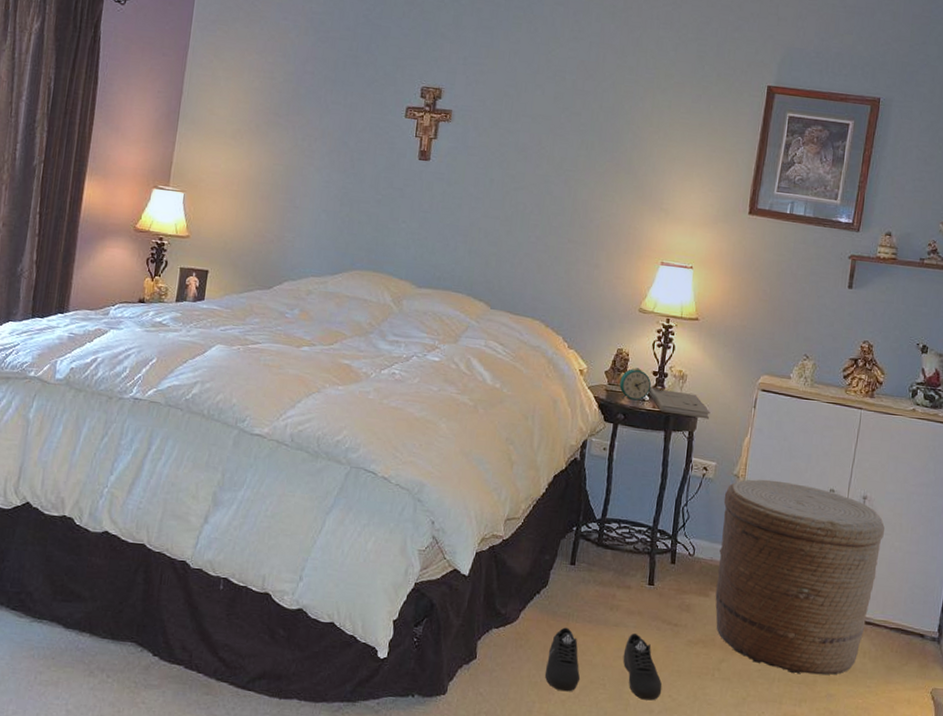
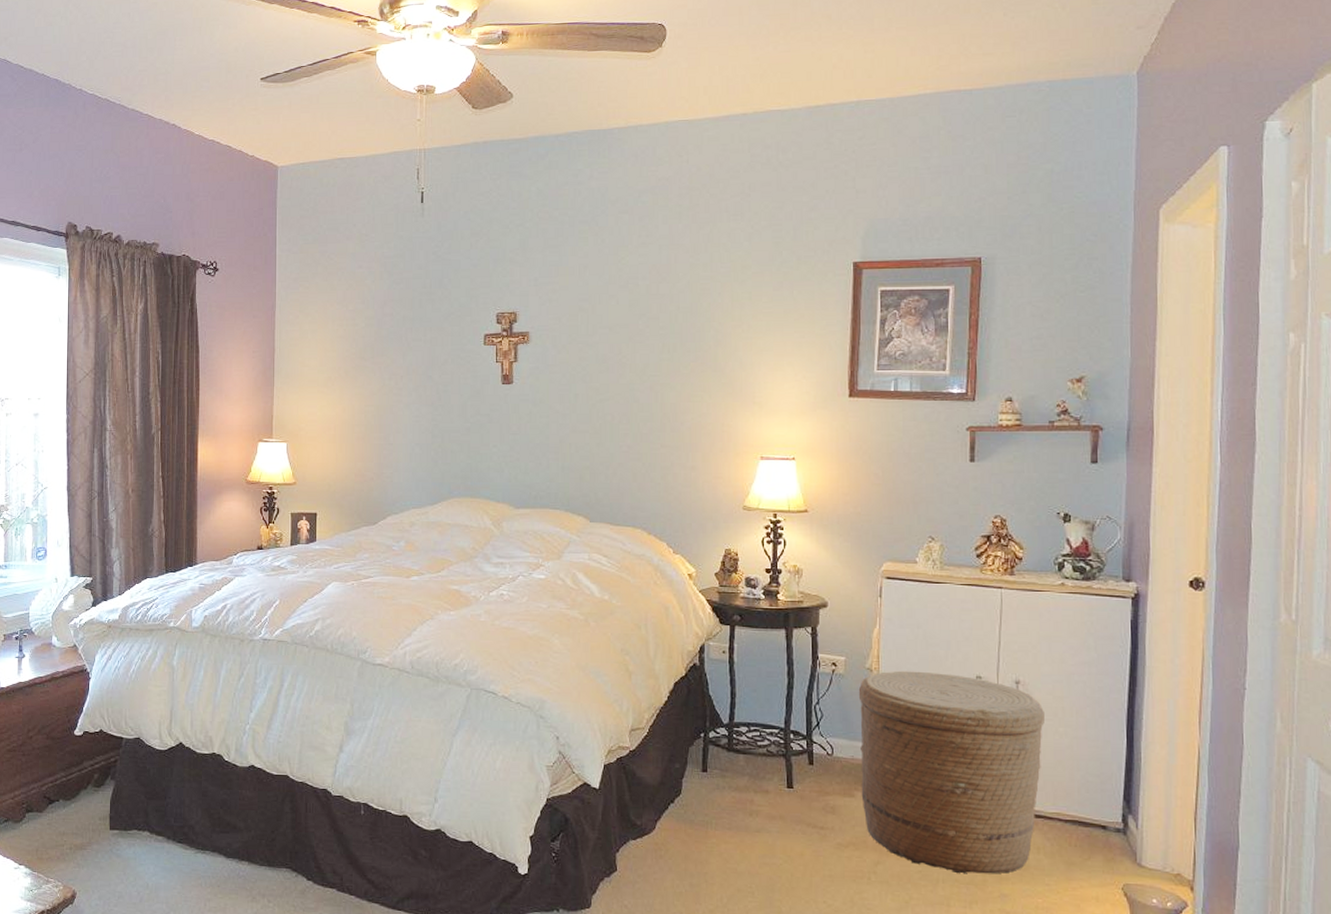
shoe: present [545,627,662,701] -> none [690,836,815,907]
alarm clock: present [619,368,652,401] -> none [731,567,766,600]
book: present [649,387,711,419] -> none [764,585,833,613]

